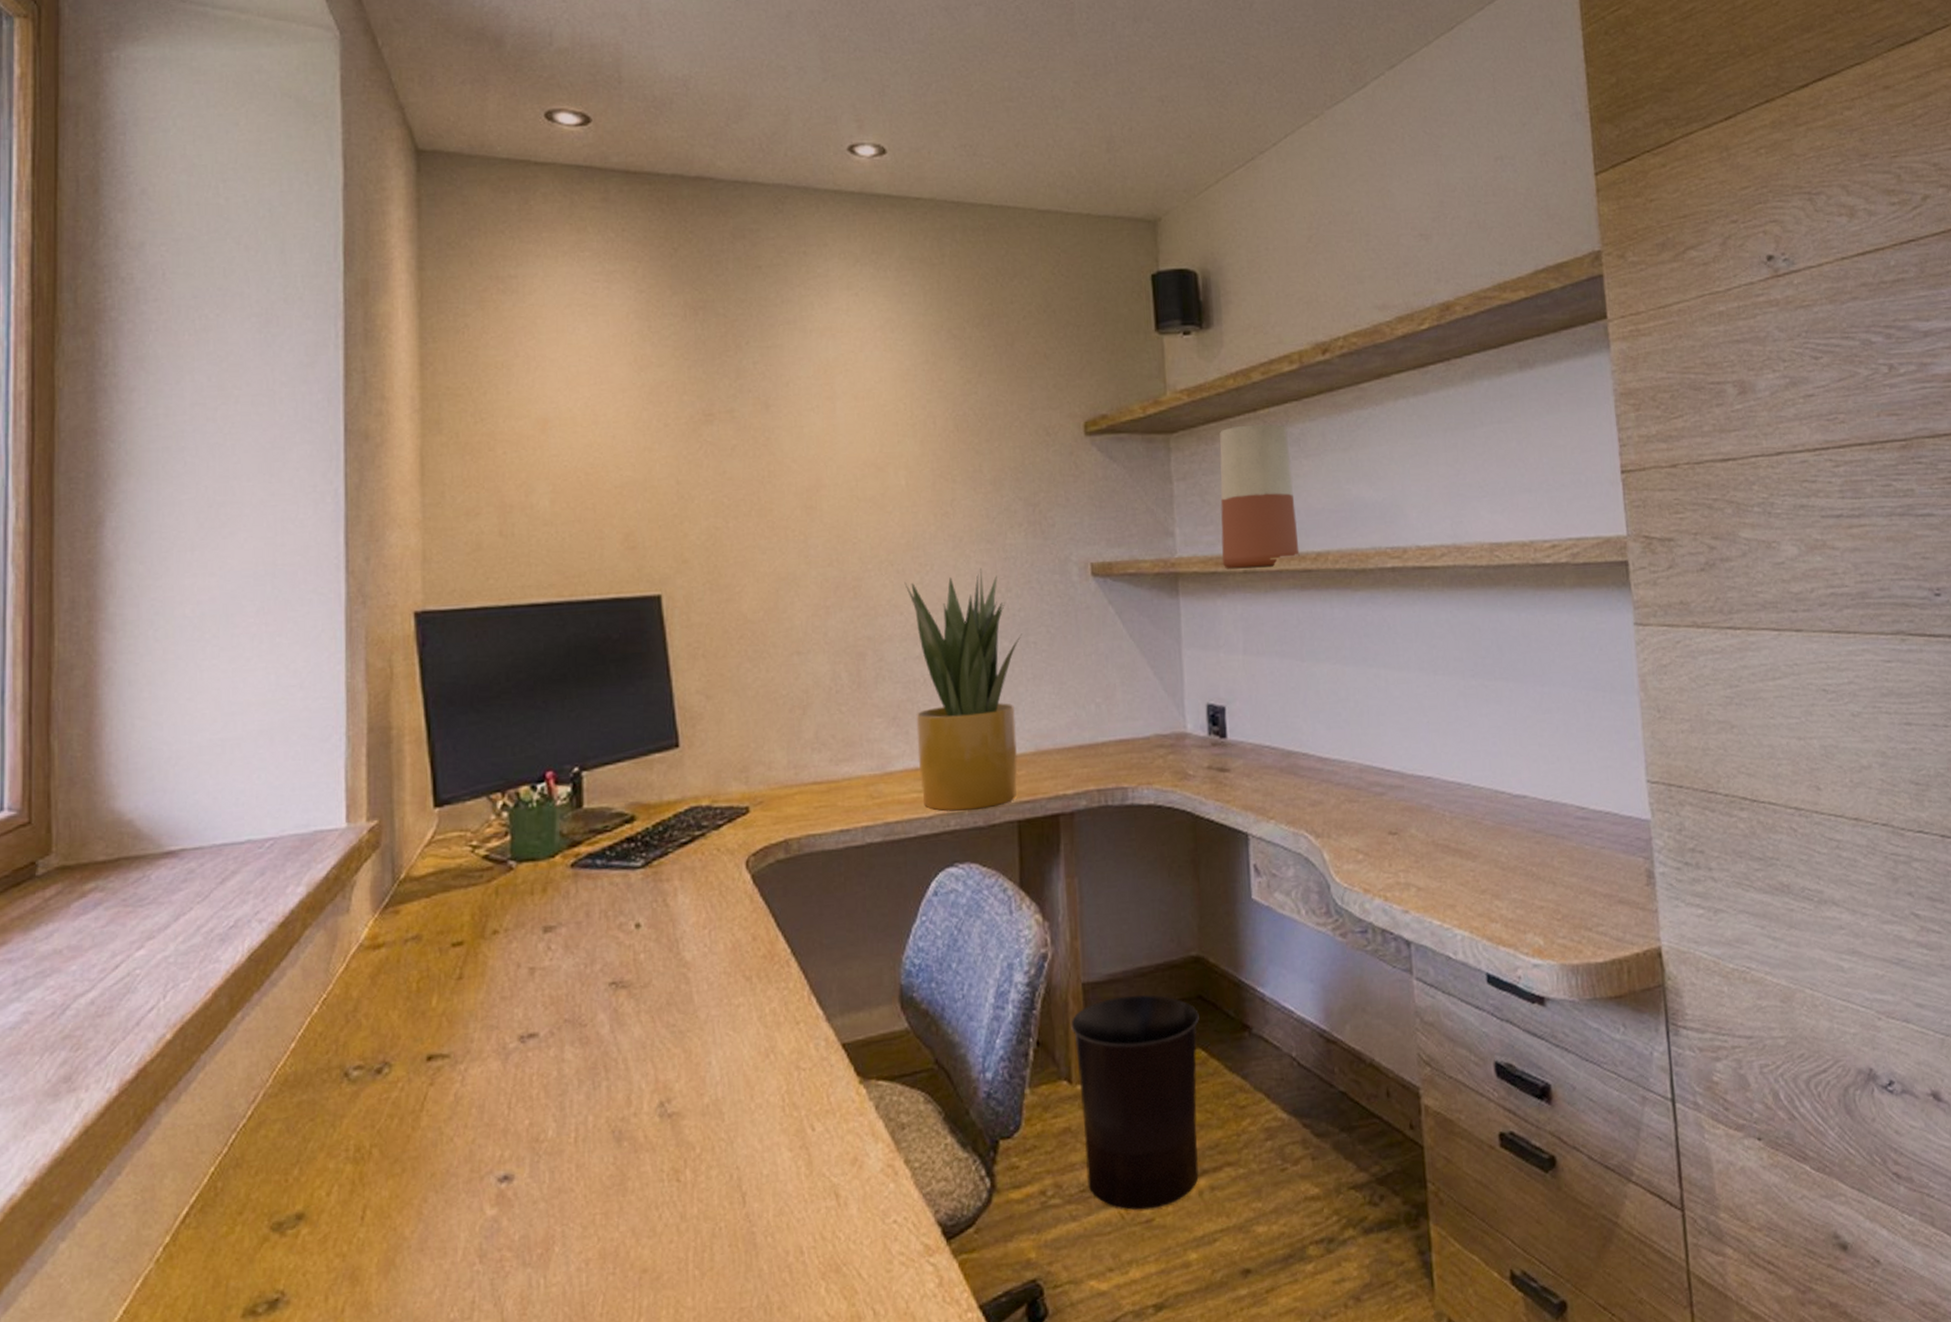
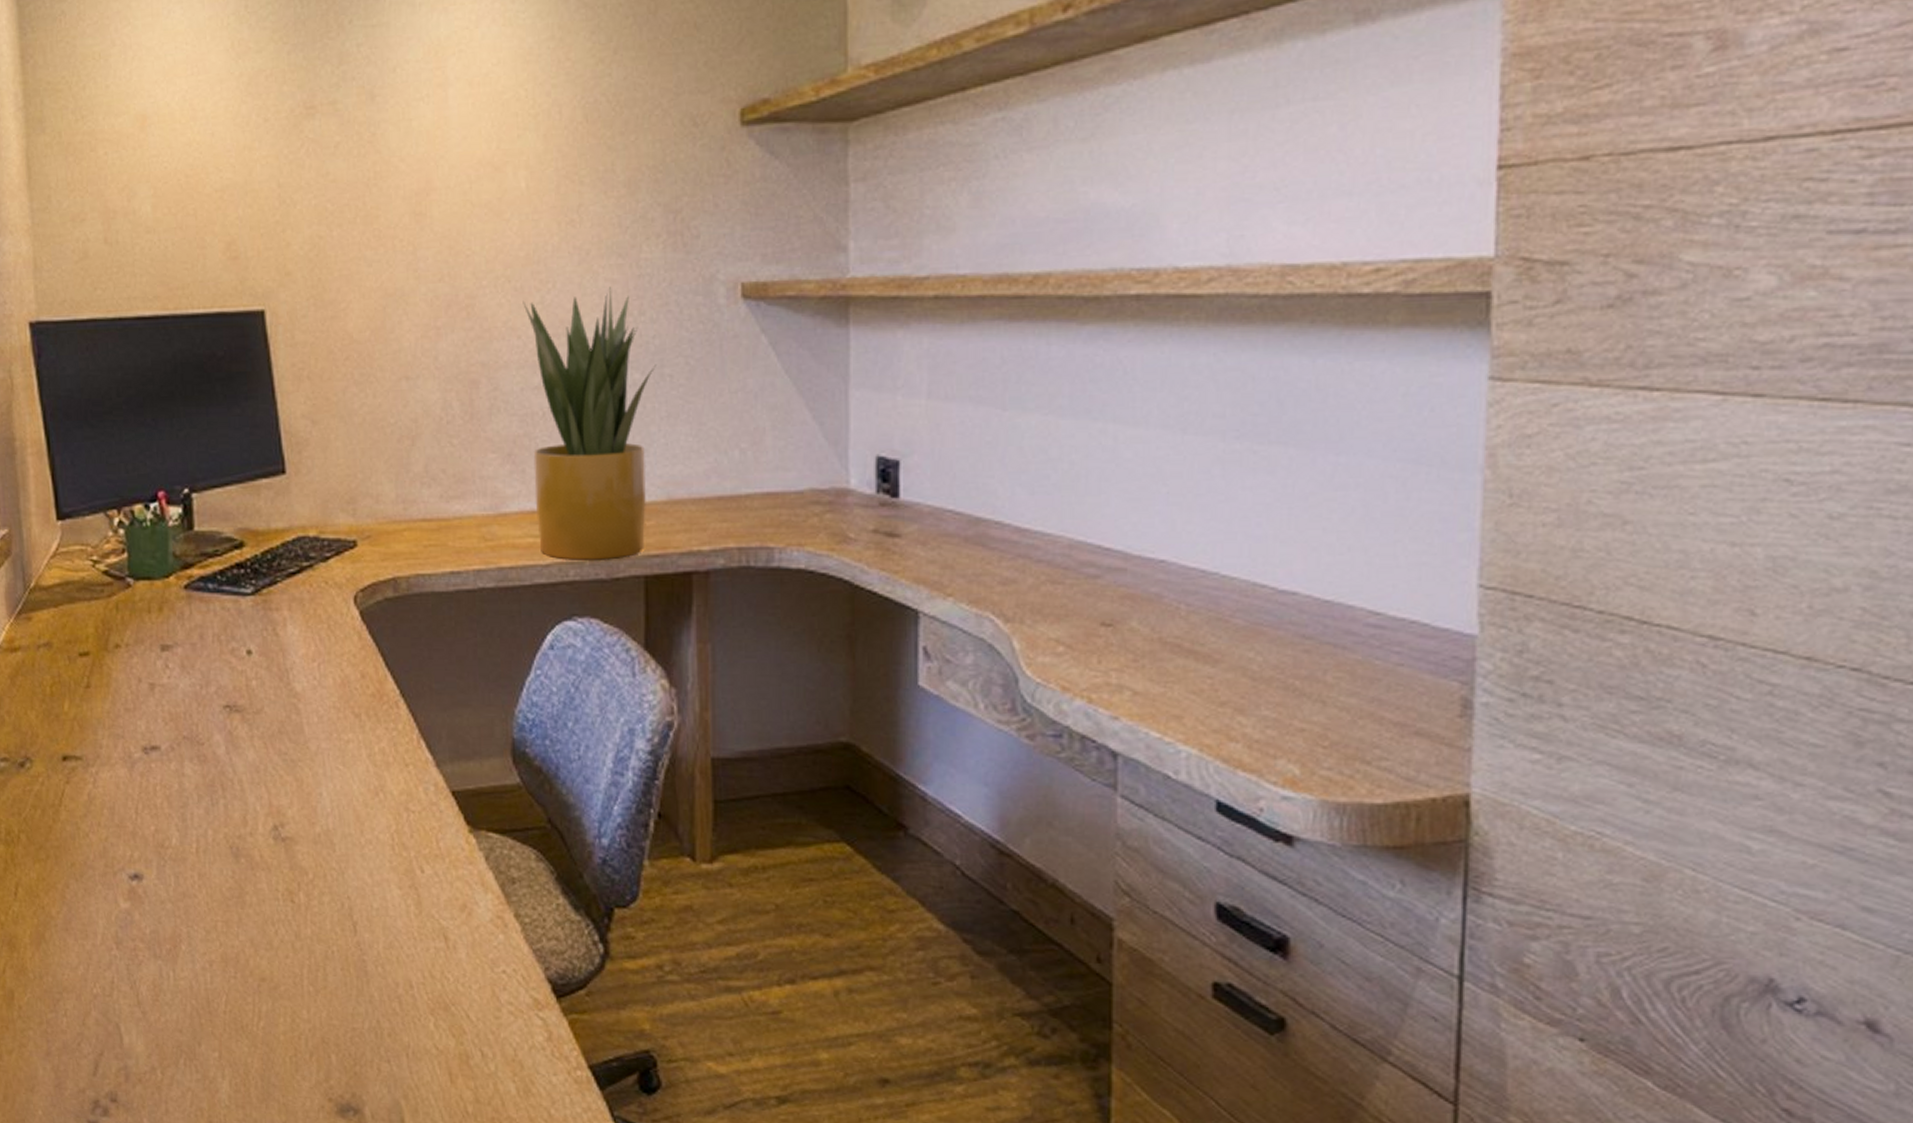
waste bin: present [1071,995,1199,1210] -> none [697,776,846,1001]
vase: present [1219,424,1300,570] -> none [907,107,1011,294]

